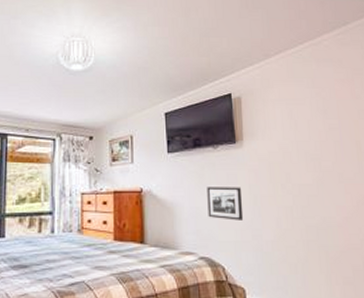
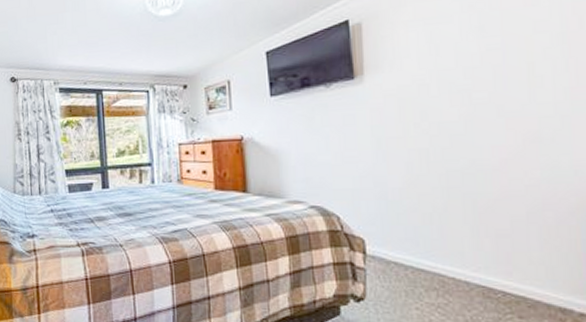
picture frame: present [207,187,244,220] -> none [318,129,364,167]

